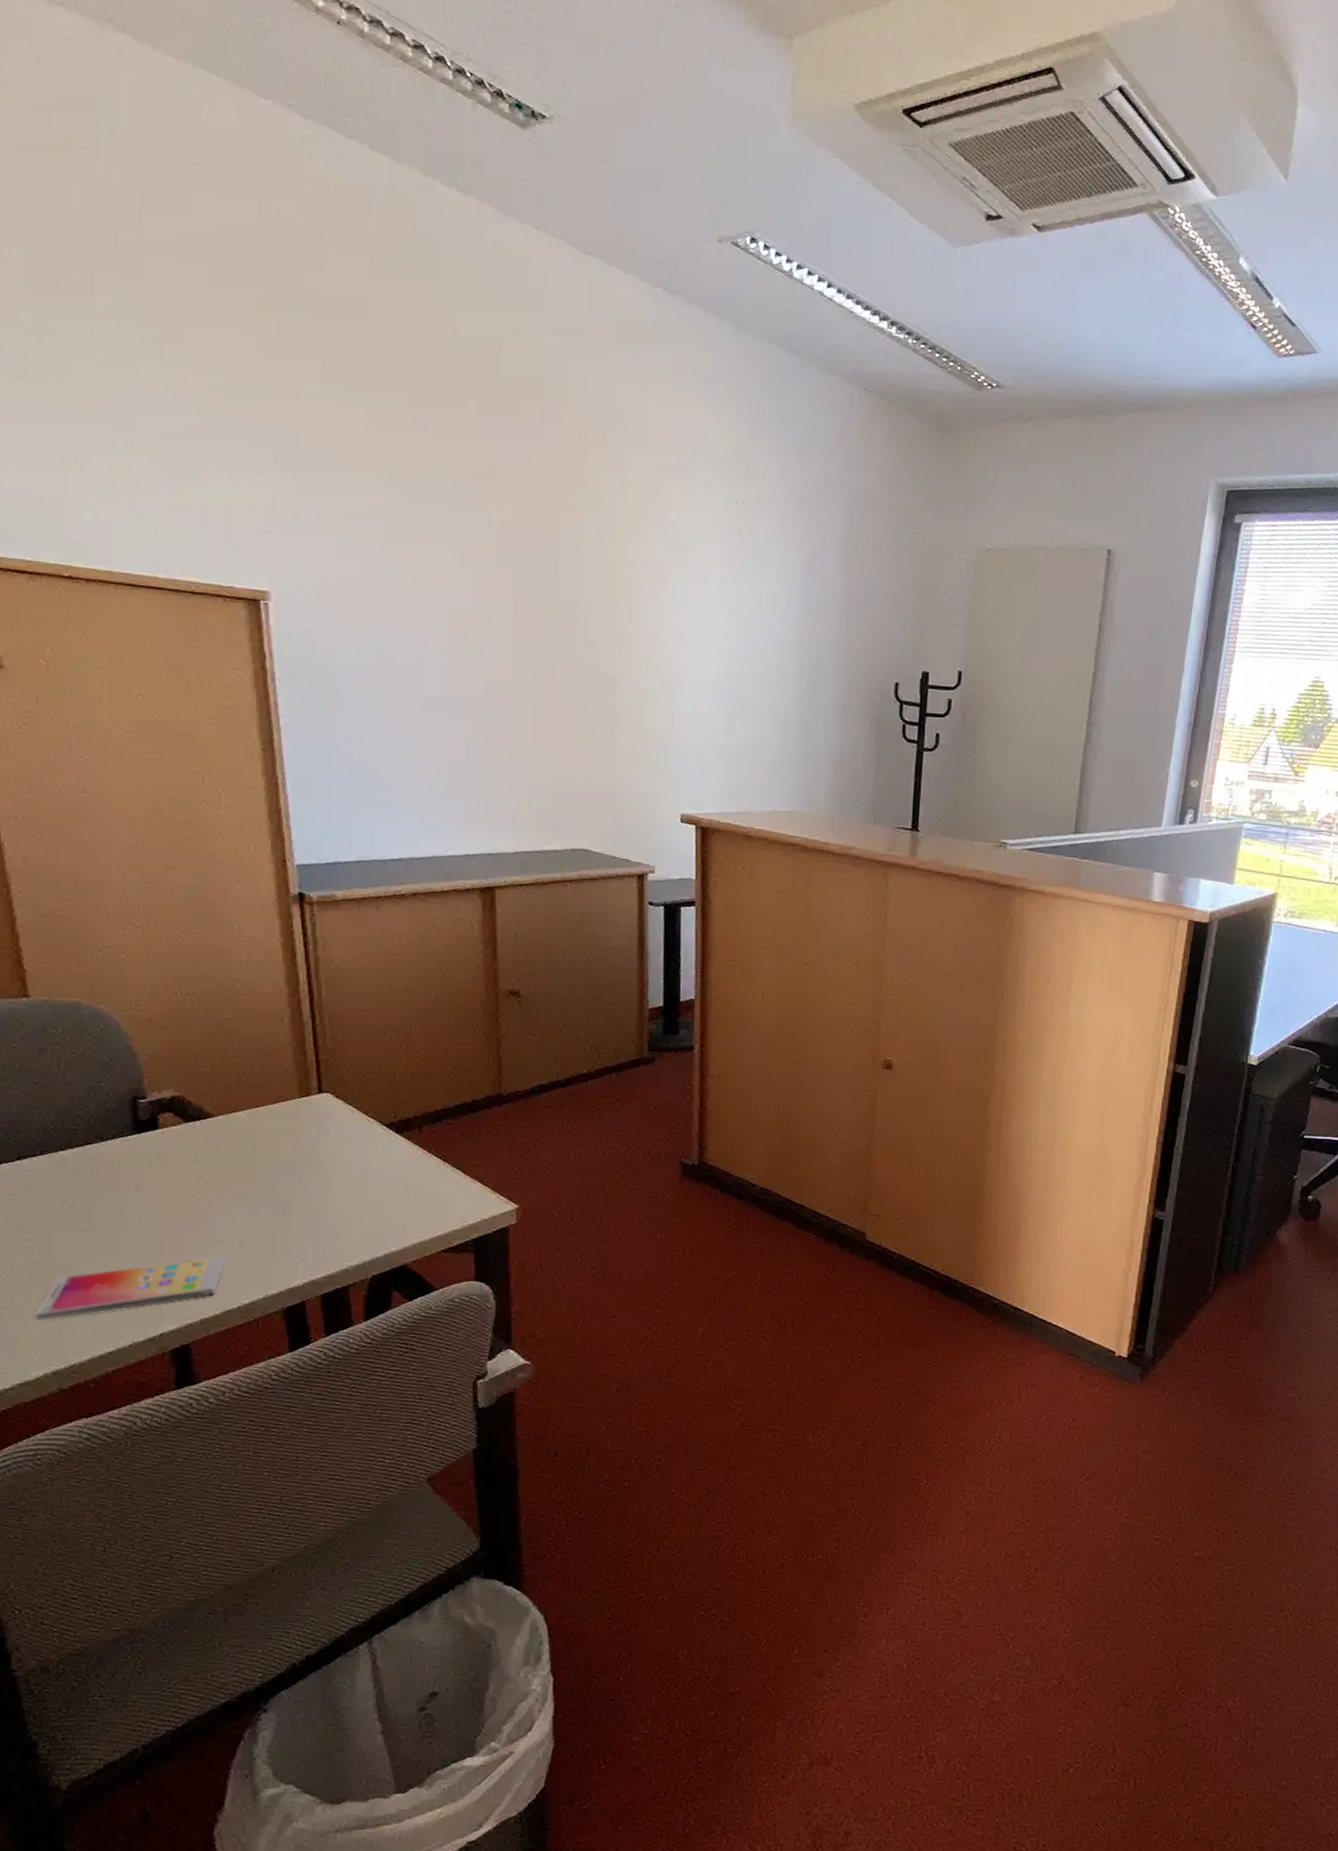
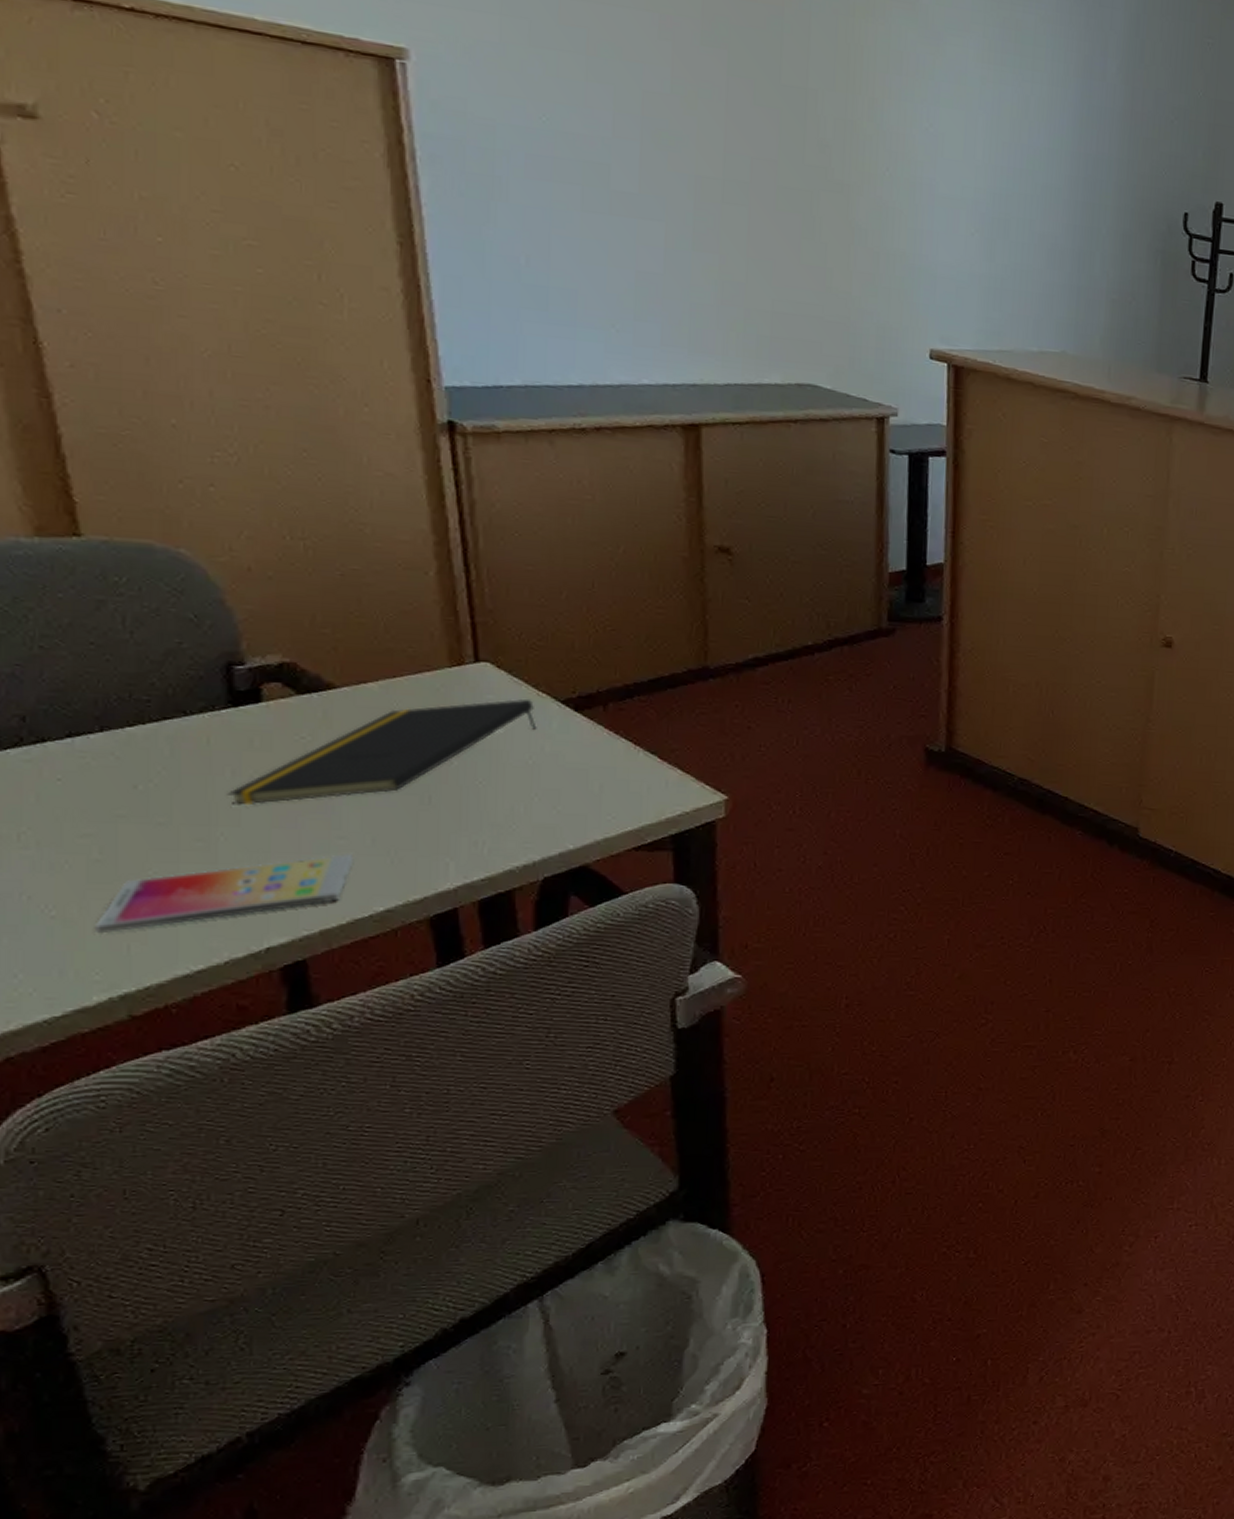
notepad: none [132,1123,367,1215] -> present [227,698,537,806]

